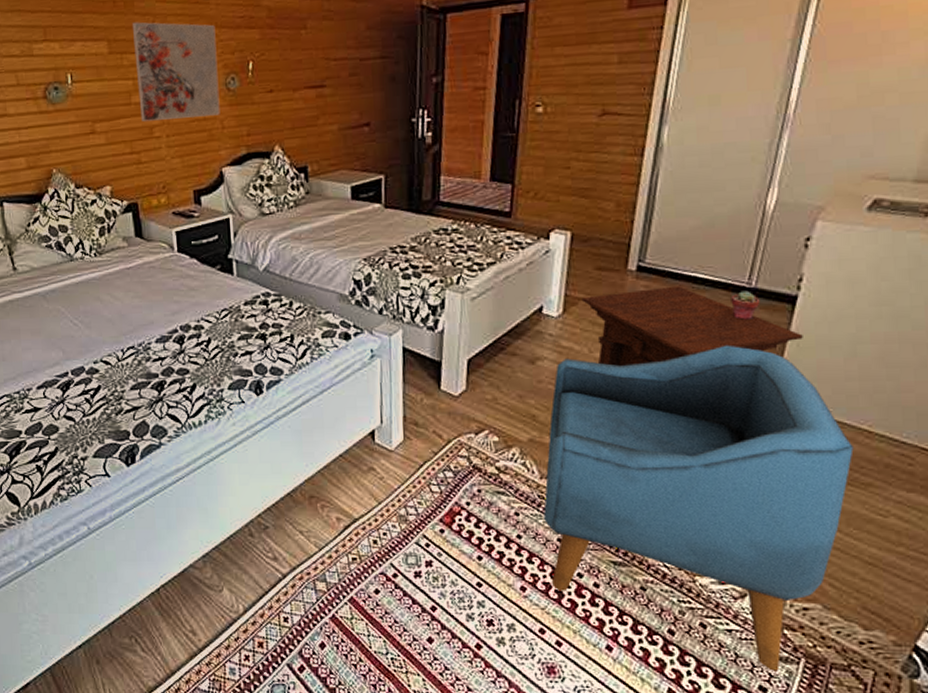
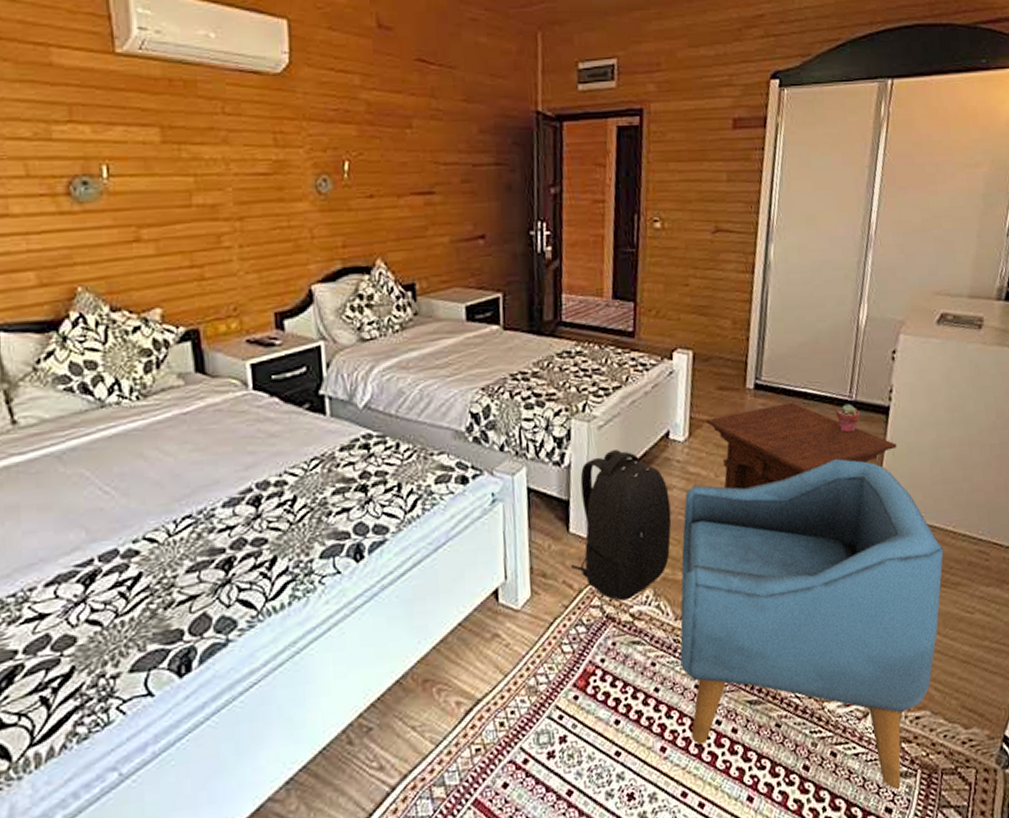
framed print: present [131,22,220,121] -> none [193,106,309,228]
backpack: none [441,320,541,455] -> present [570,450,672,601]

